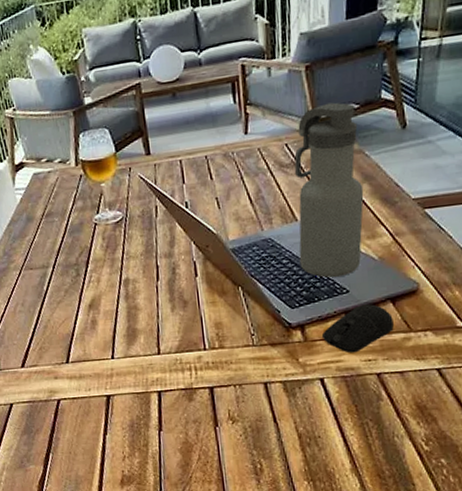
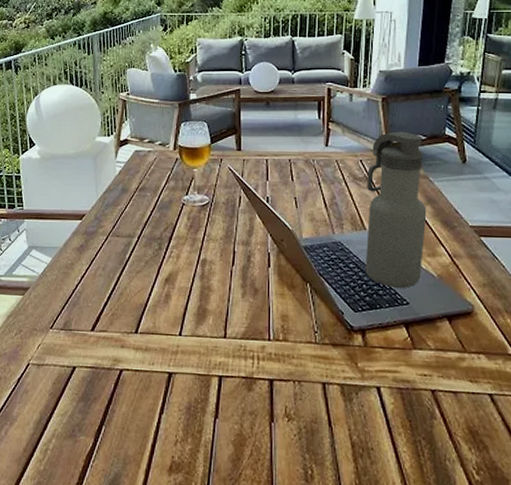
computer mouse: present [321,304,394,353] -> none [381,318,449,366]

